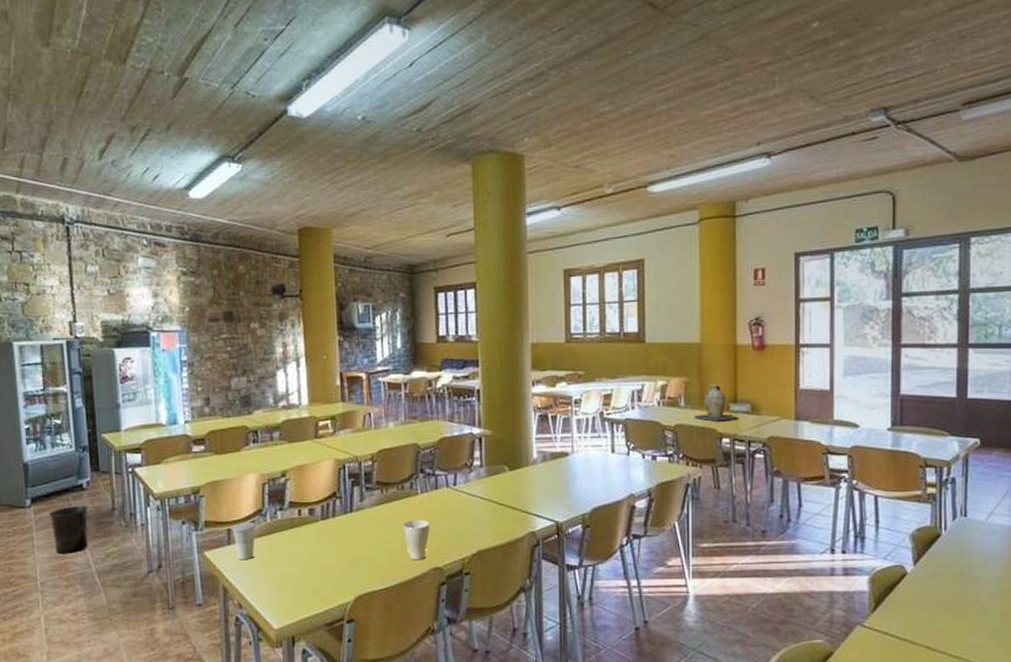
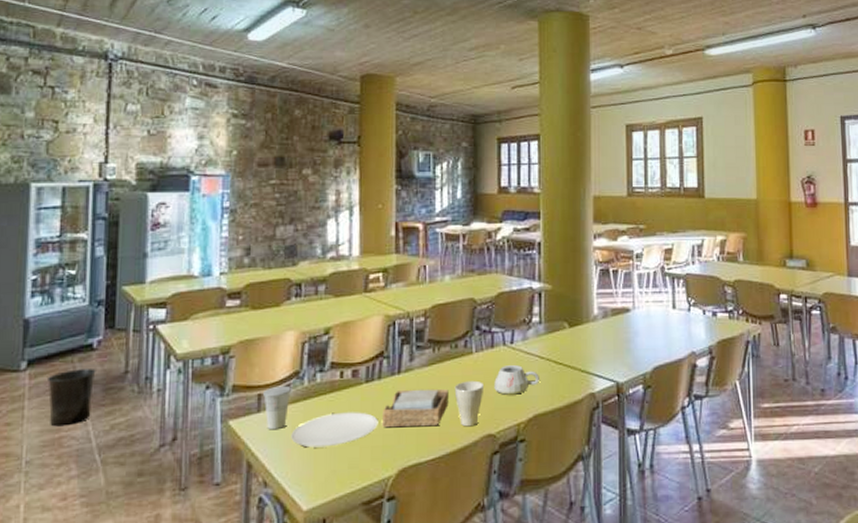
plate: none [259,546,335,576] -> present [291,412,378,448]
napkin holder: none [338,526,398,560] -> present [381,388,449,428]
cup: none [439,506,482,532] -> present [494,365,539,395]
pottery: present [694,385,738,423] -> none [752,241,794,279]

